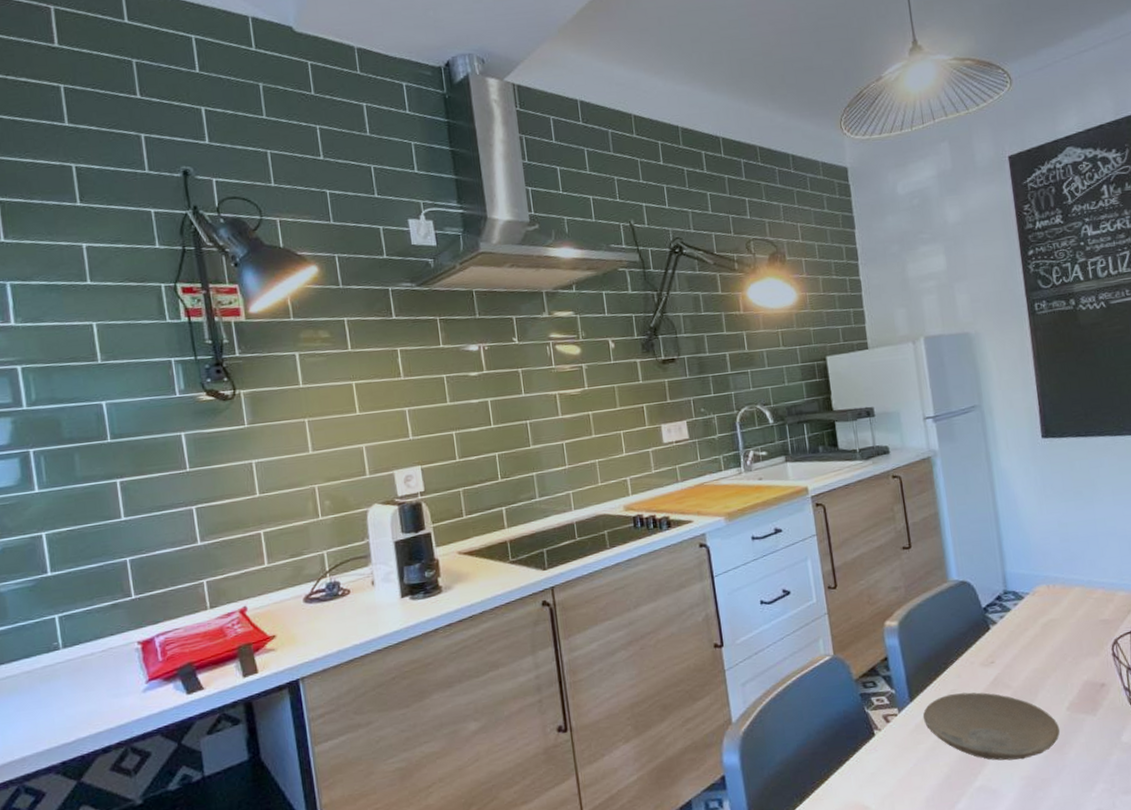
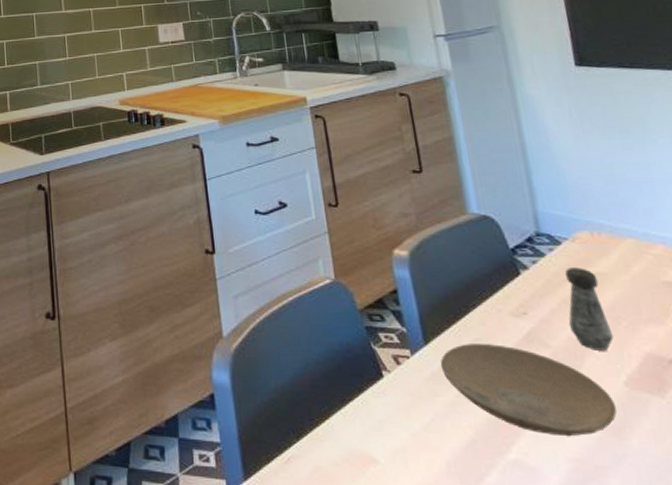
salt shaker: none [1026,617,1061,685] -> present [565,267,614,351]

